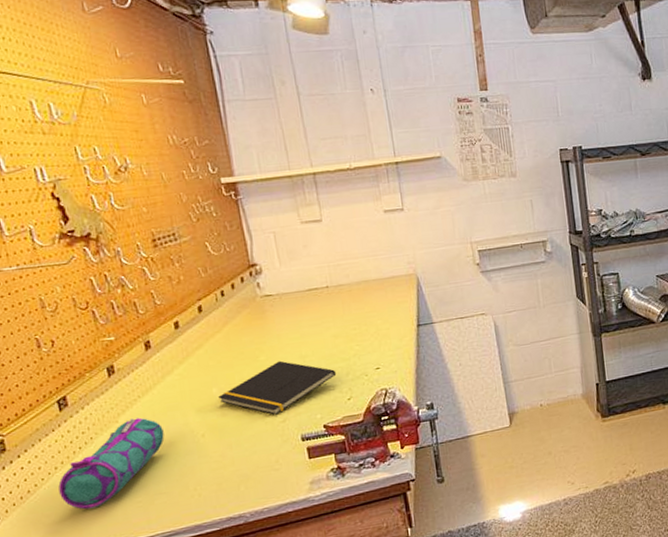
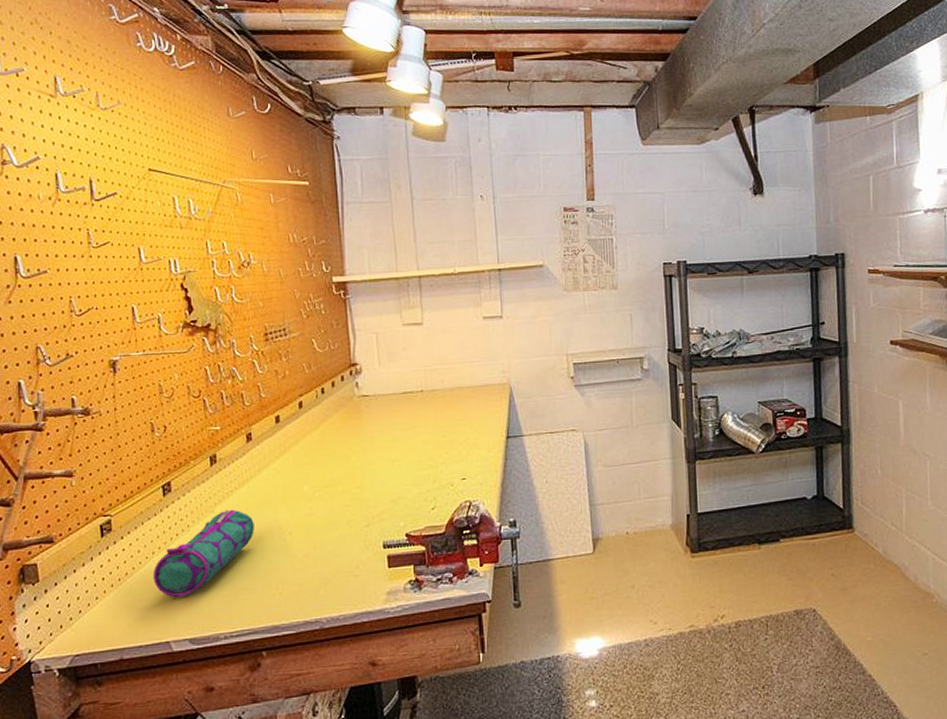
notepad: present [218,360,337,415] -> none [308,463,423,519]

